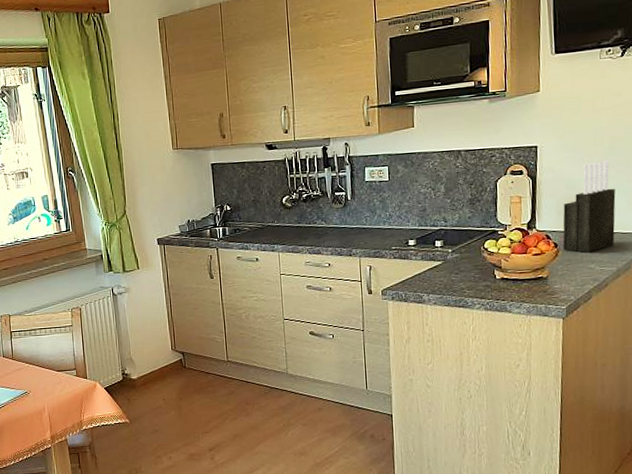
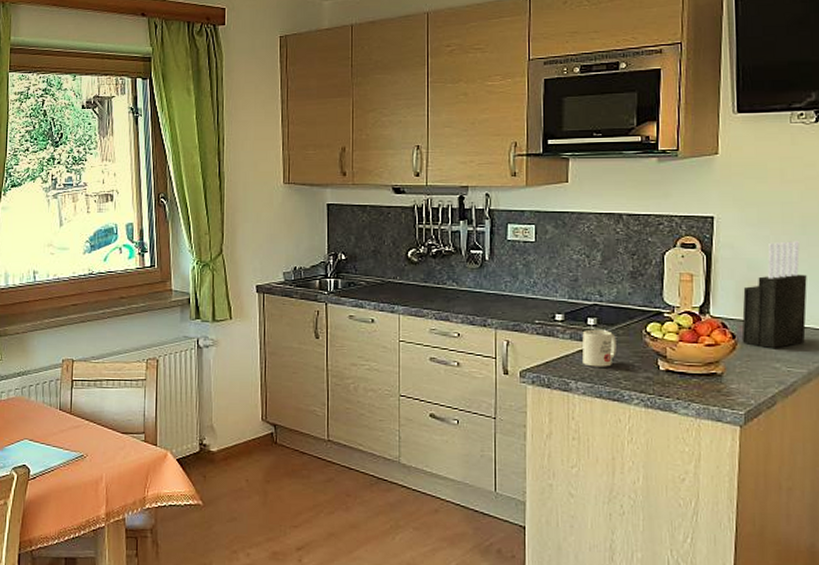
mug: none [431,250,460,281] -> present [582,330,616,367]

